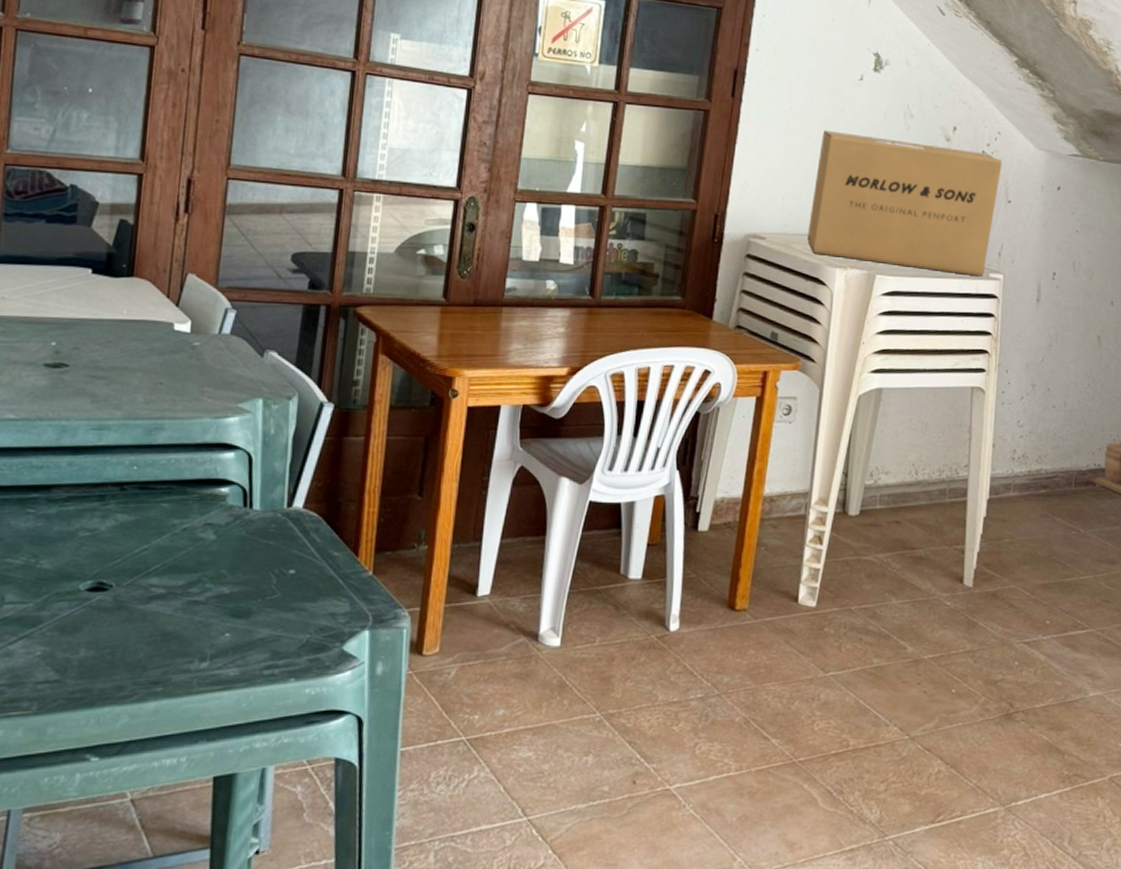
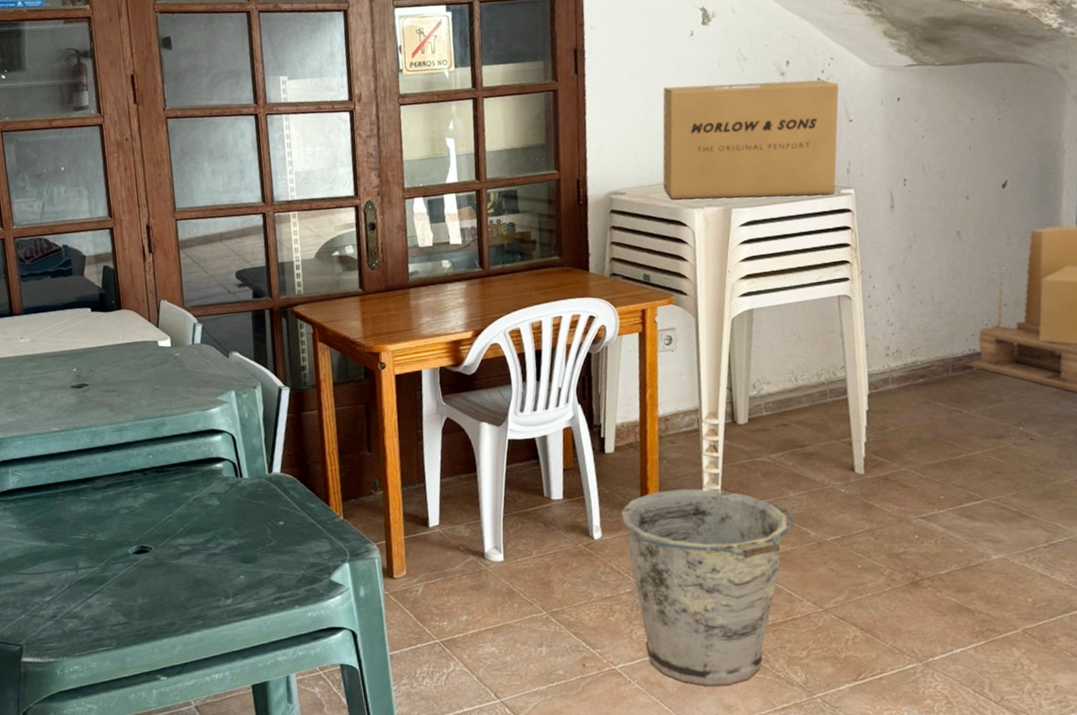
bucket: none [704,582,893,819] -> present [620,488,795,686]

